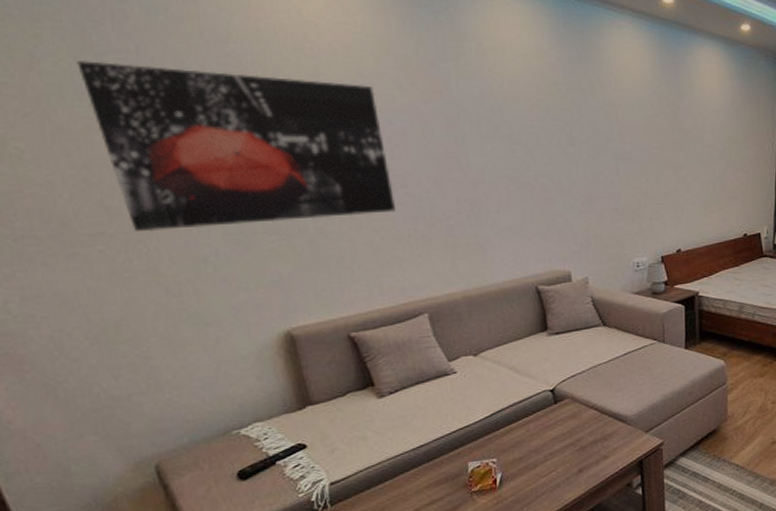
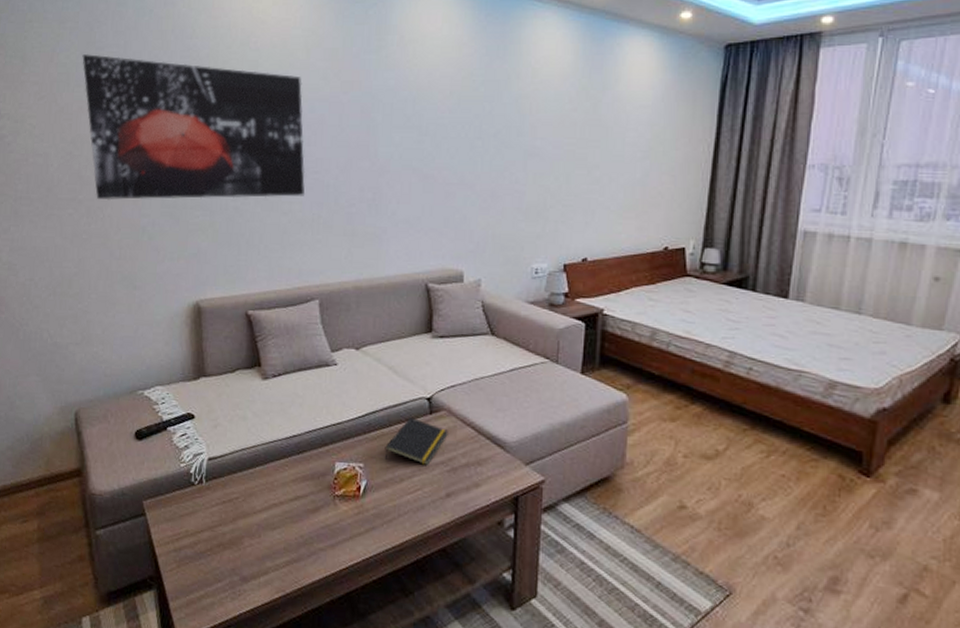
notepad: none [515,410,574,451] -> present [384,418,448,465]

